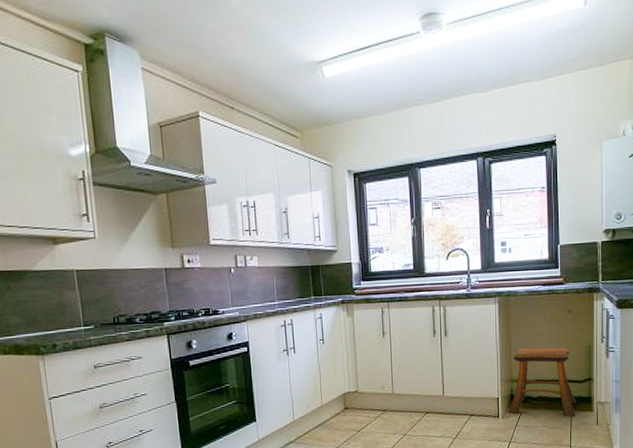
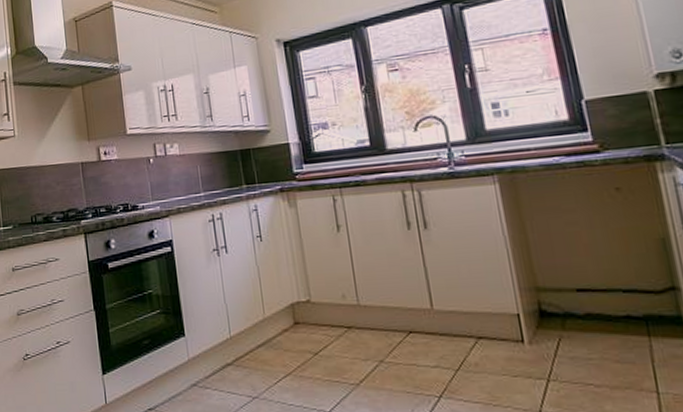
stool: present [508,347,577,418] -> none [534,241,658,347]

